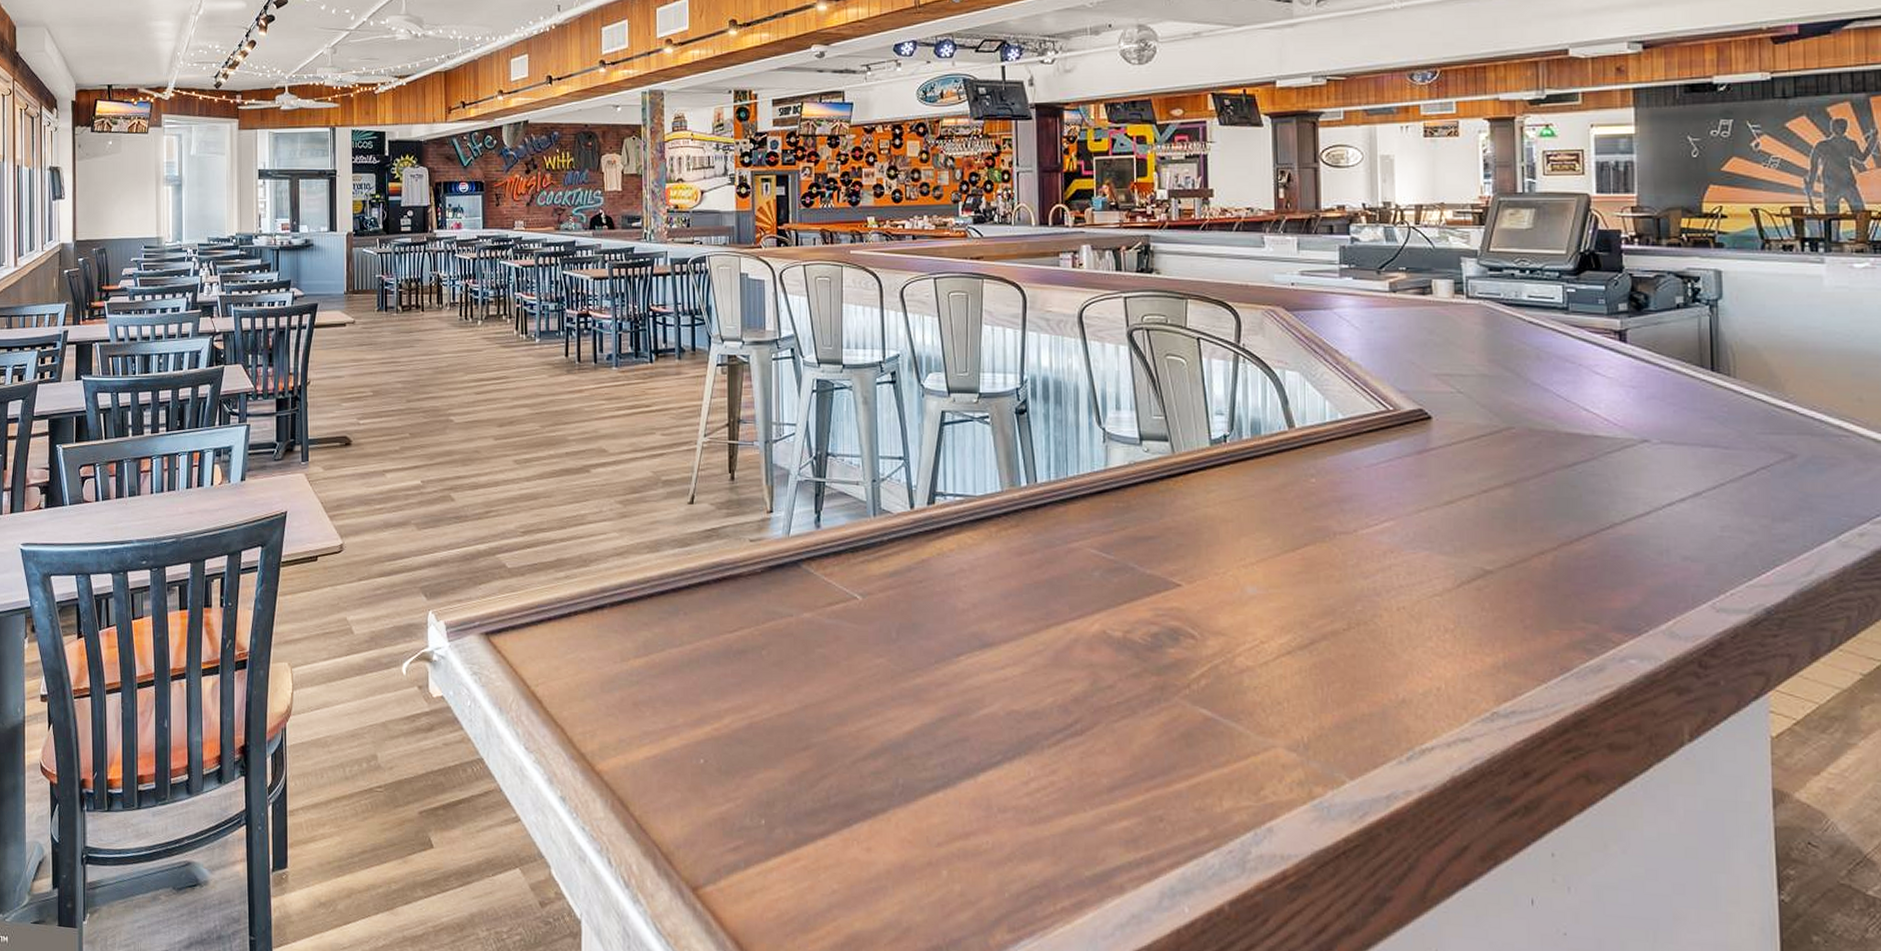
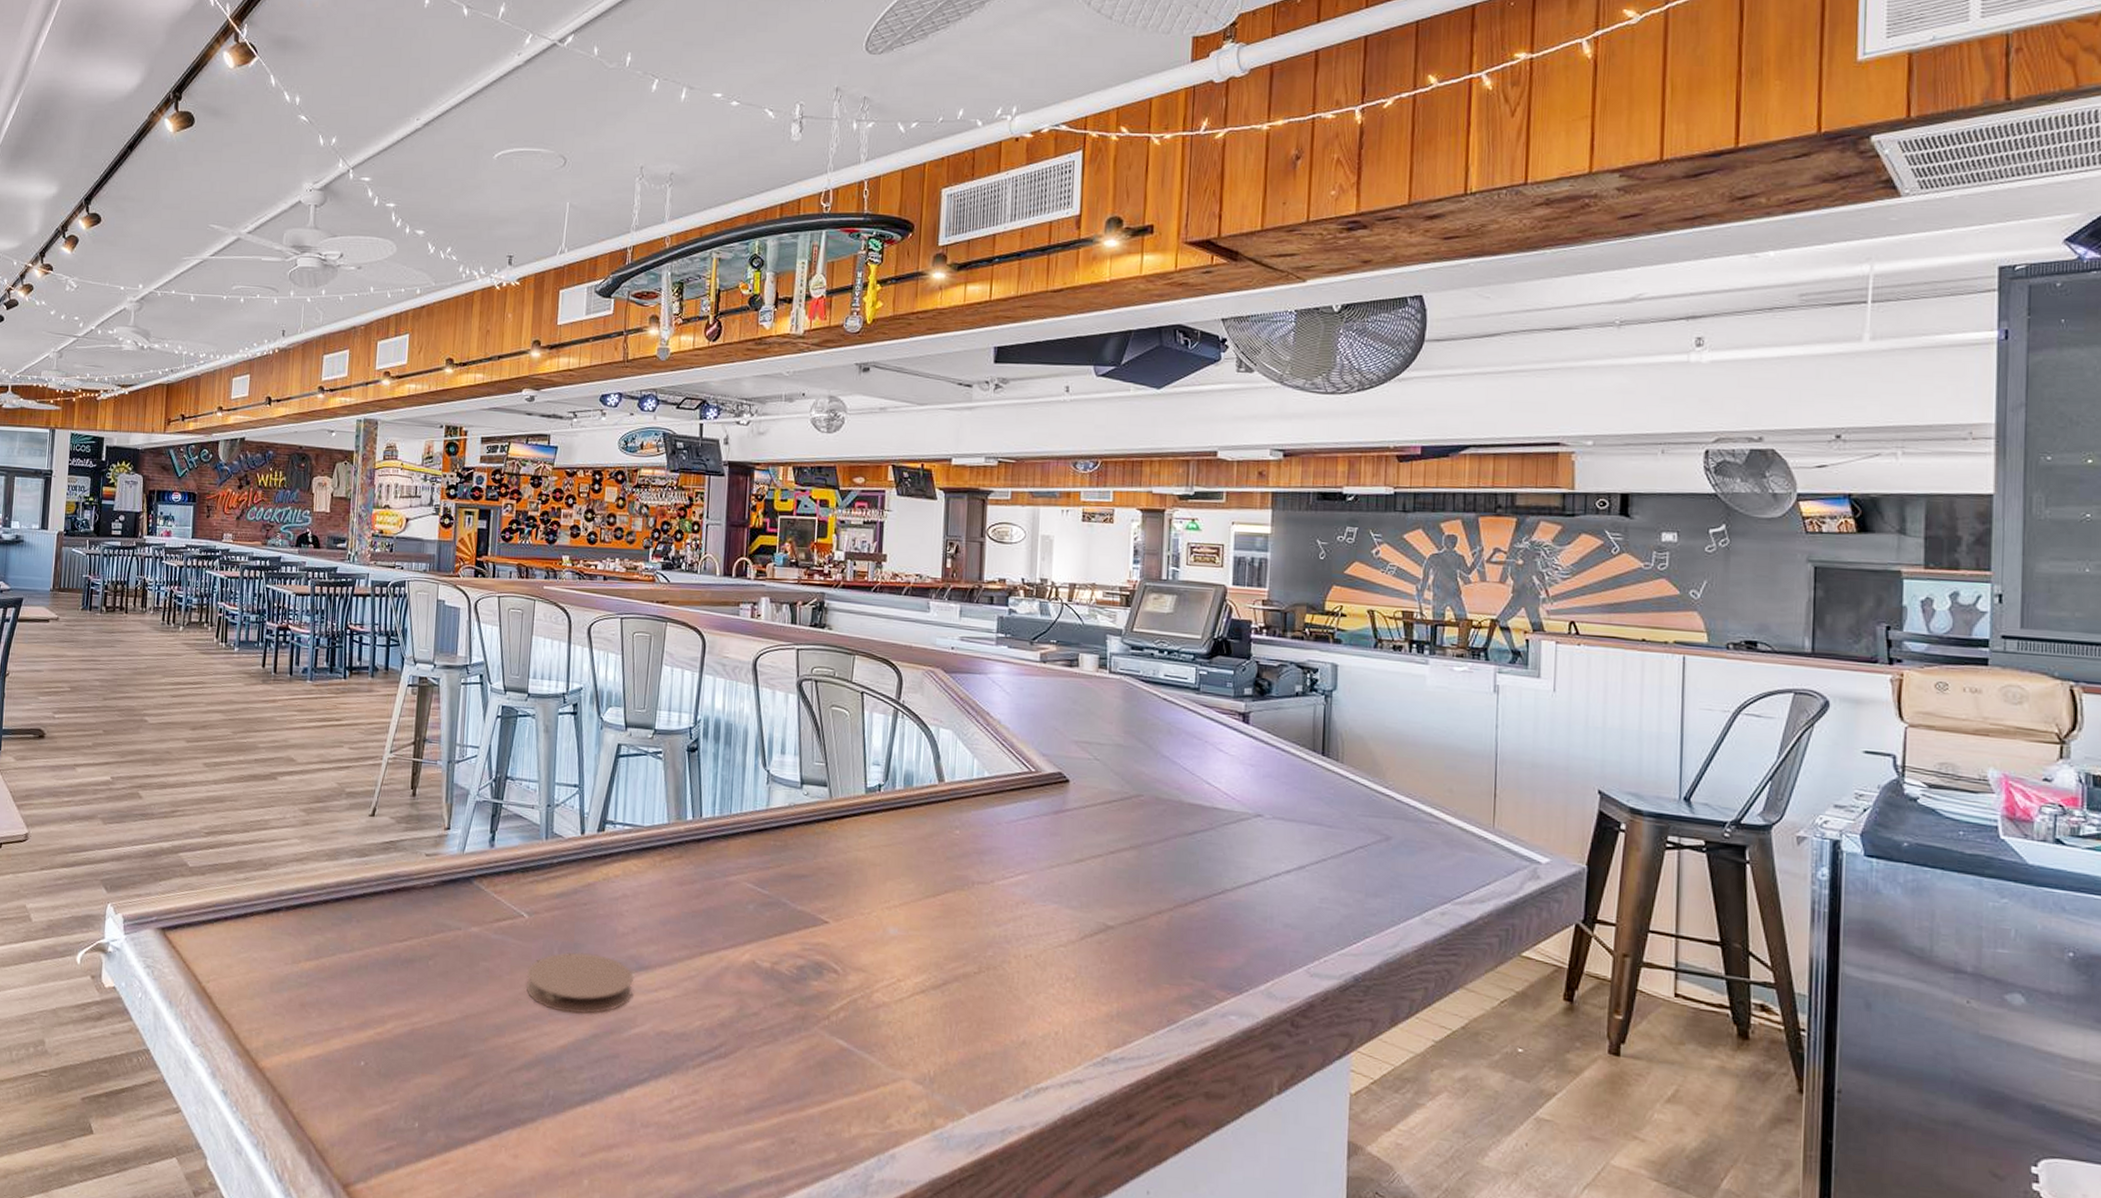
coaster: none [866,633,978,697] -> present [526,952,633,1014]

